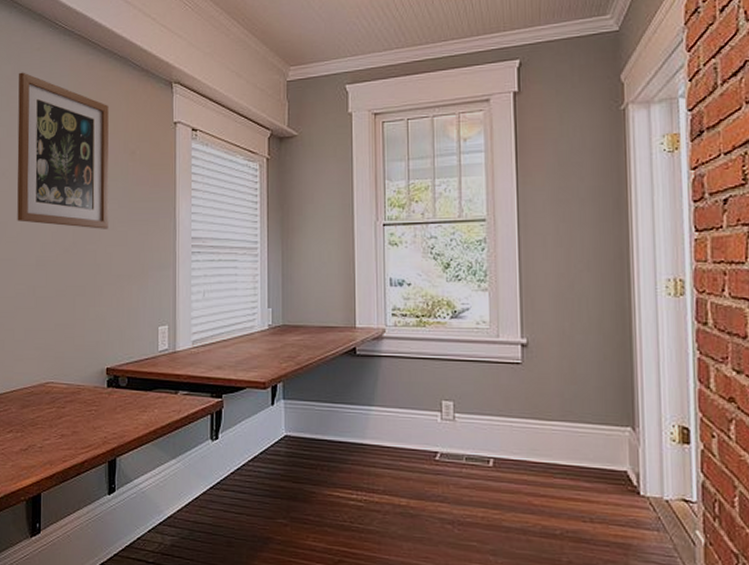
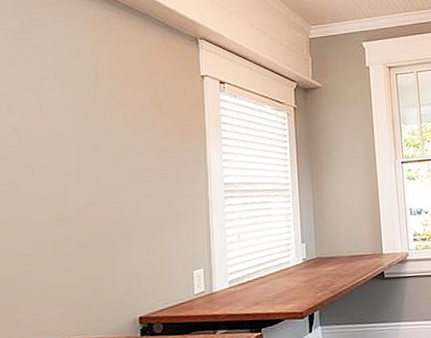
wall art: present [17,72,109,229] -> none [29,26,136,181]

